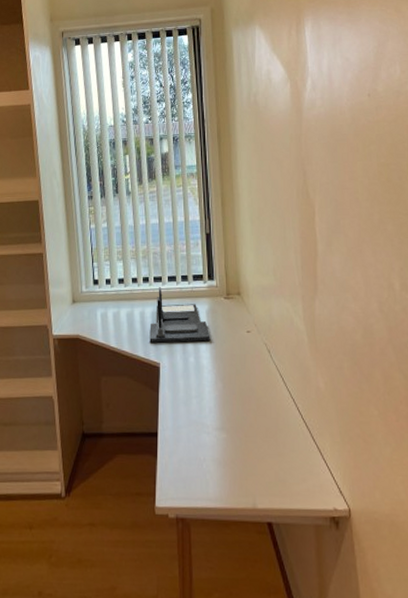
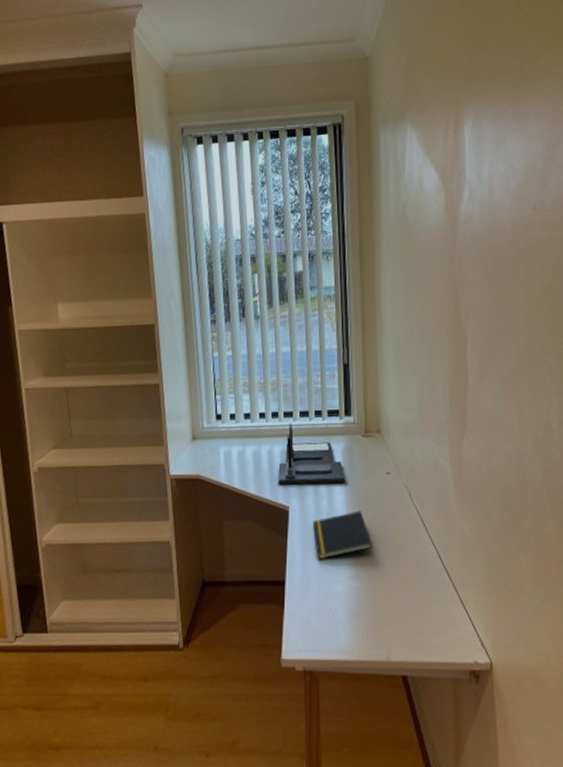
notepad: none [181,366,237,412] -> present [312,510,374,559]

